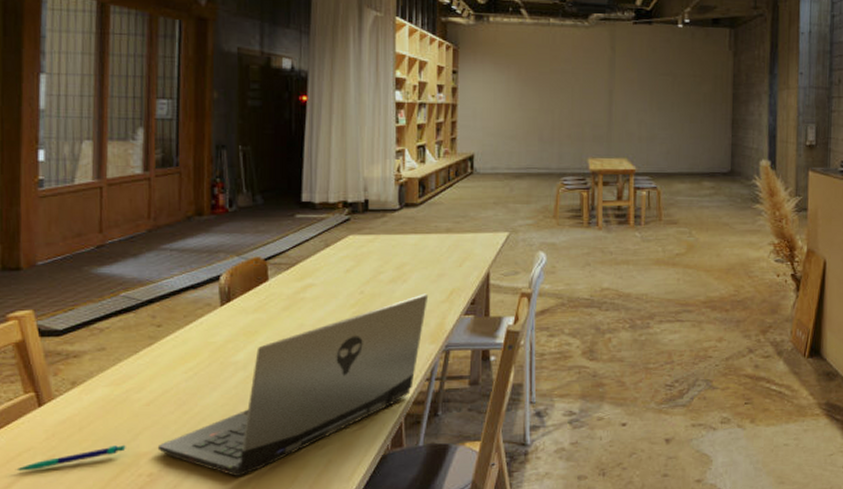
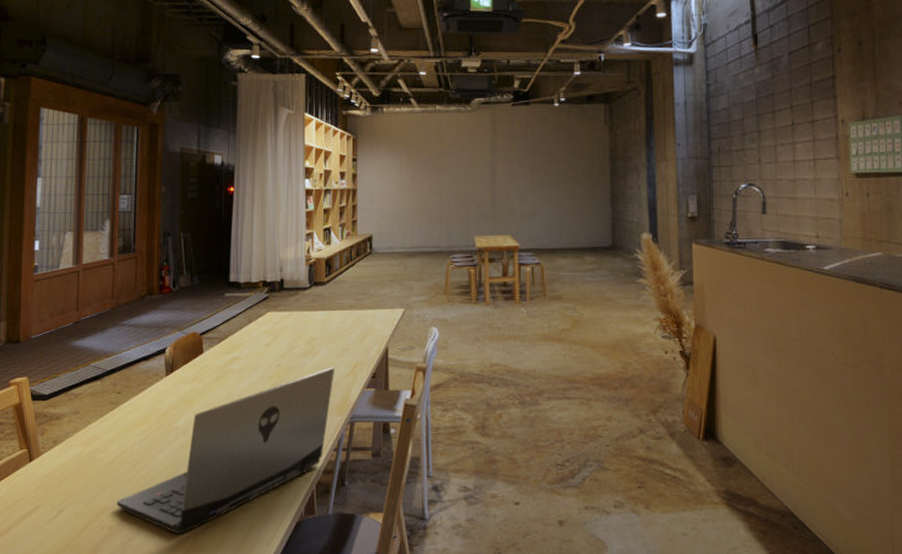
pen: present [15,445,126,472] -> none [11,499,93,519]

